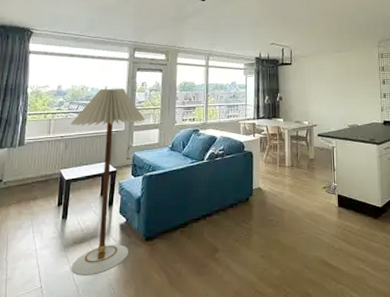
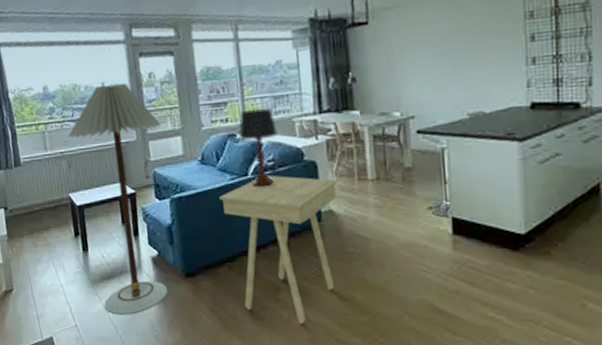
side table: none [181,160,266,280] -> present [219,175,338,325]
table lamp: none [201,113,228,170] -> present [238,108,278,188]

